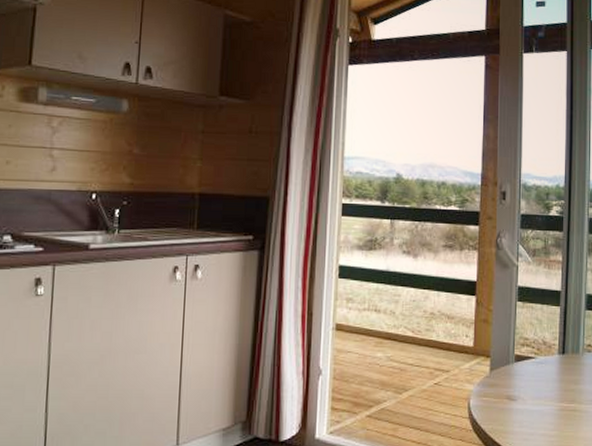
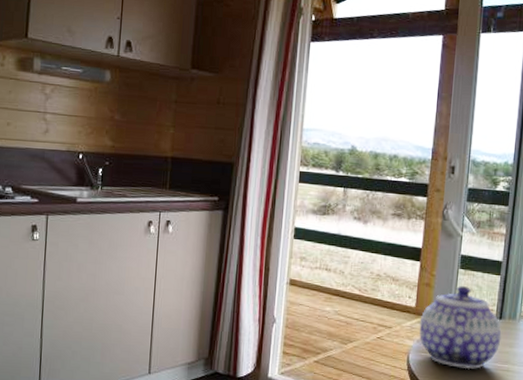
teapot: none [479,320,566,413] -> present [419,286,502,370]

